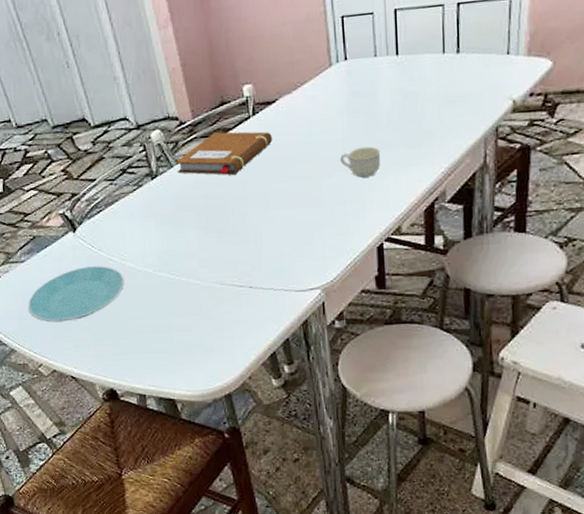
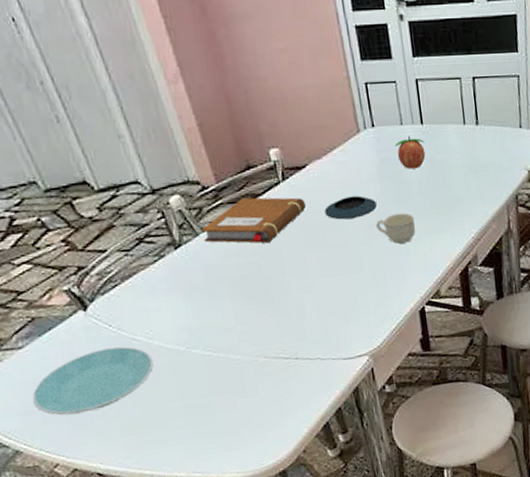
saucer: none [290,129,342,153] -> present [324,196,377,220]
fruit: none [366,67,399,102] -> present [394,136,426,169]

